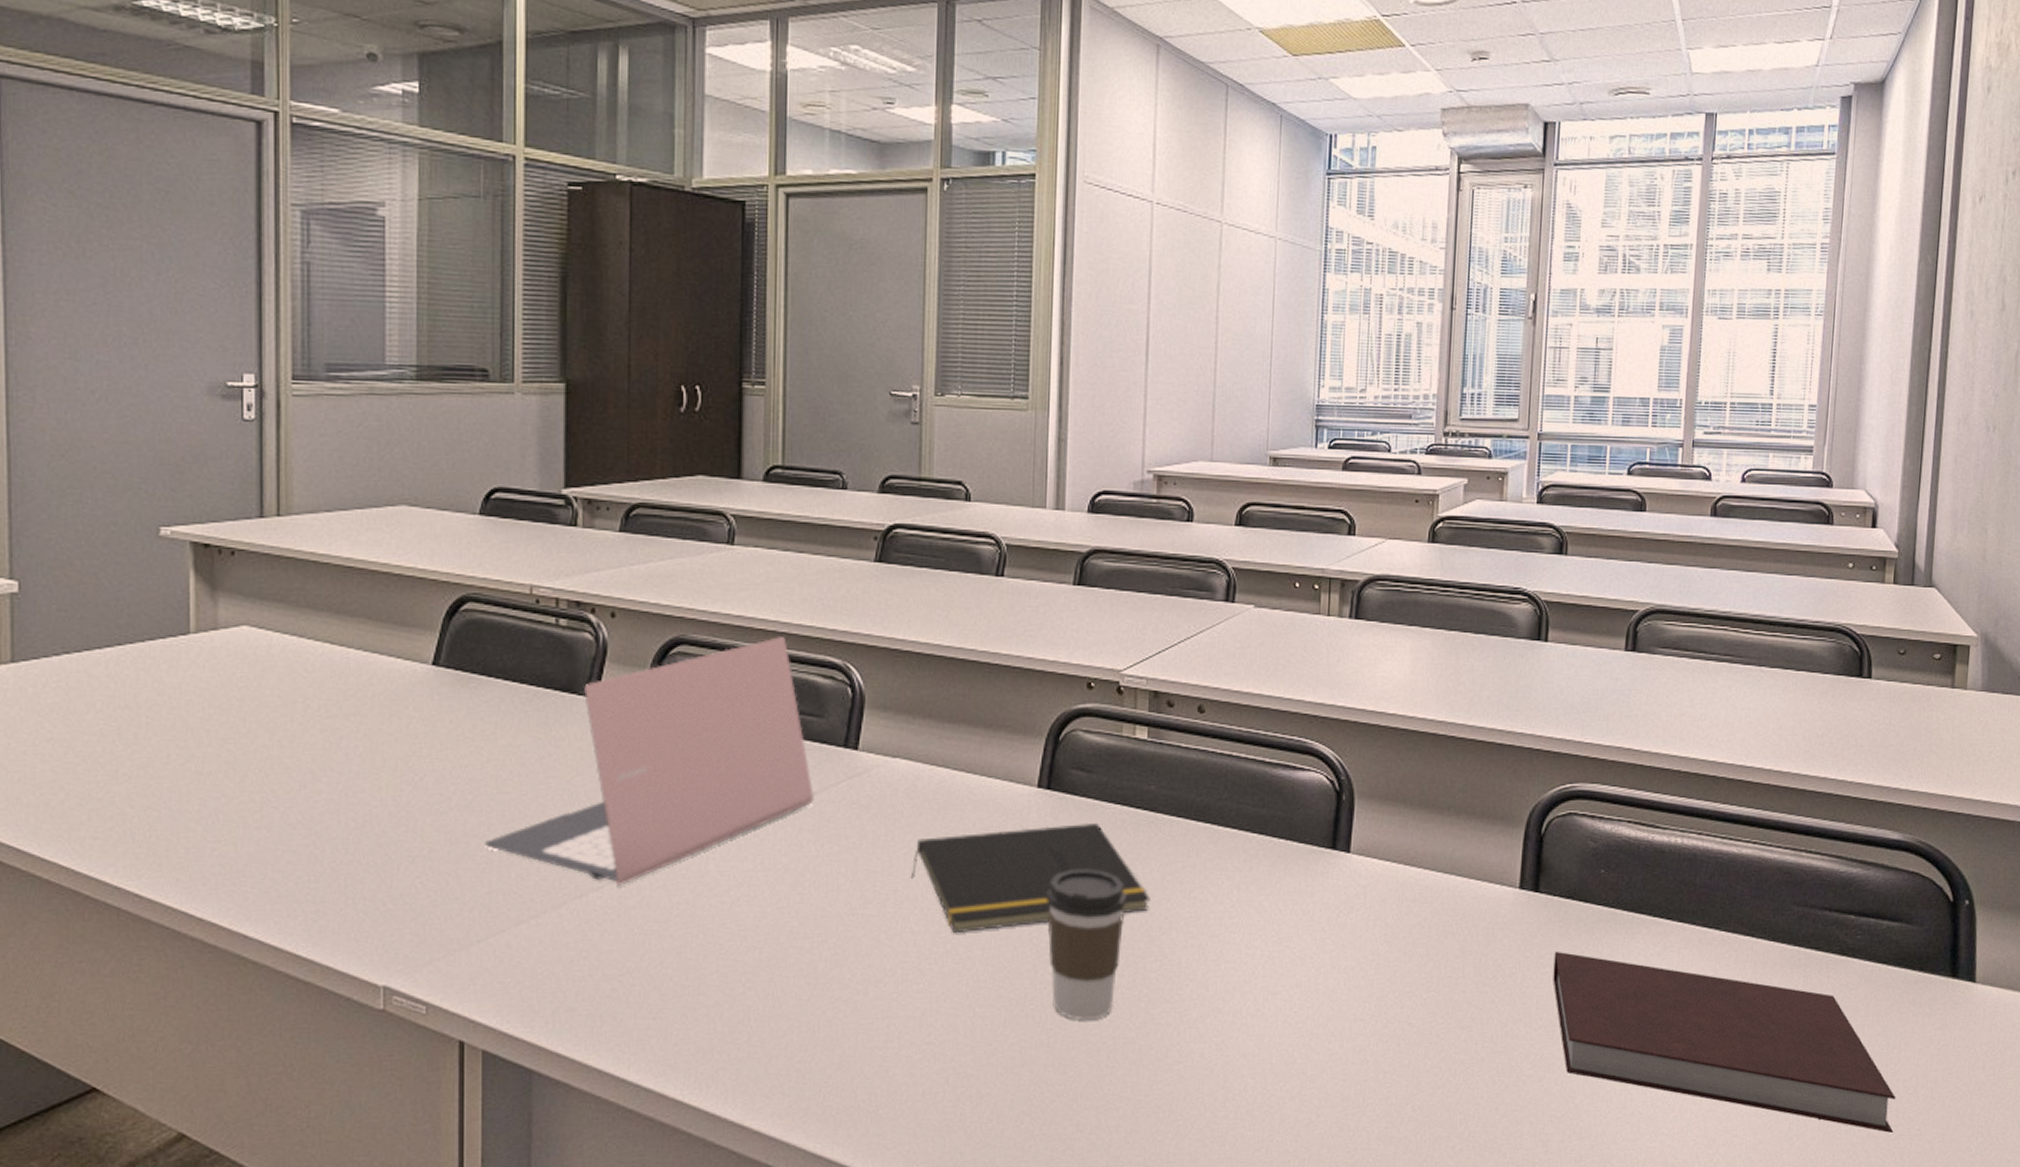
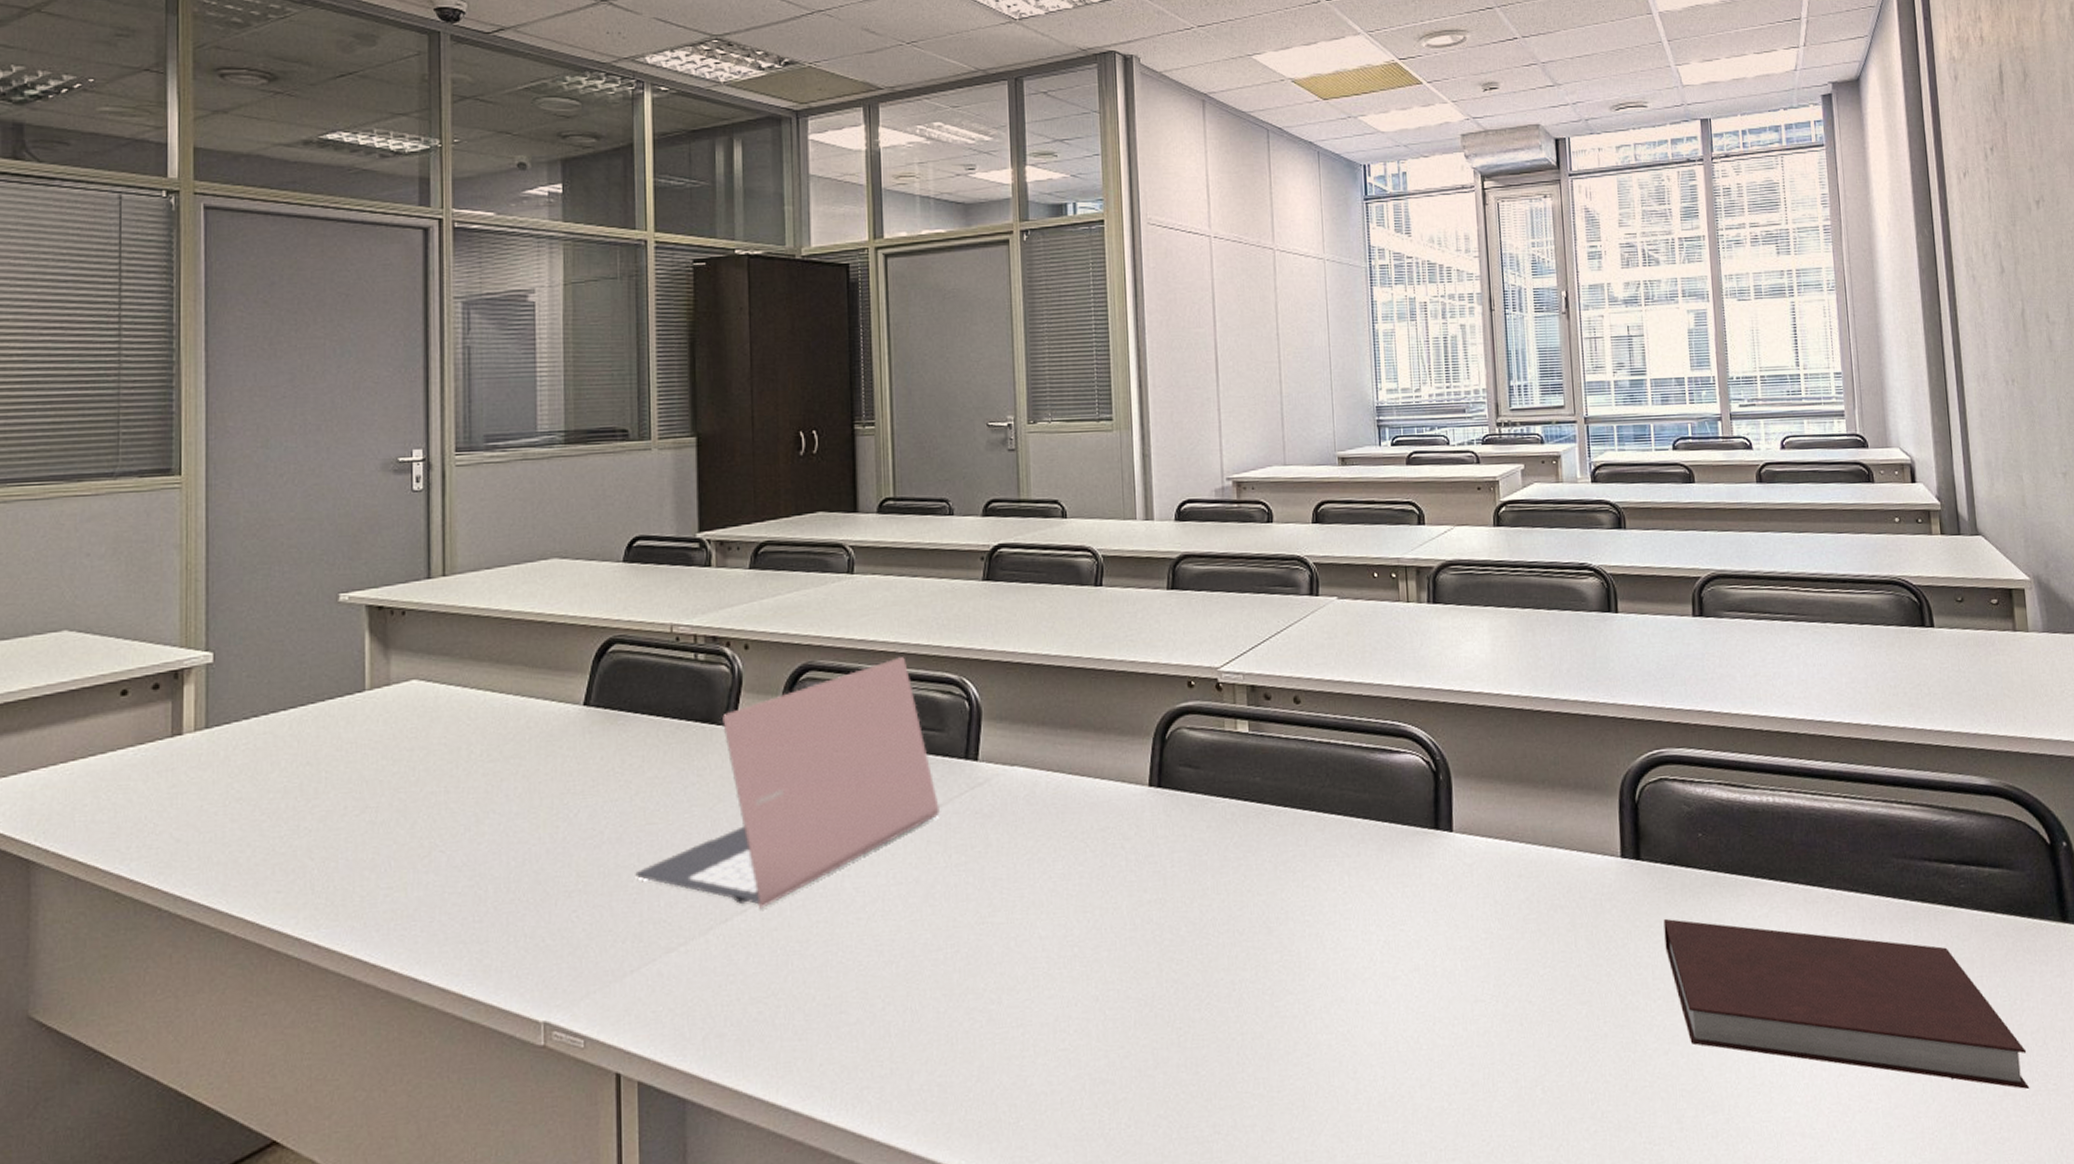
notepad: present [910,822,1151,934] -> none [1035,817,1266,937]
coffee cup: present [1046,869,1128,1021] -> none [1166,863,1243,1018]

